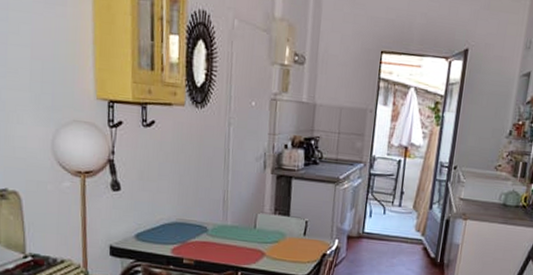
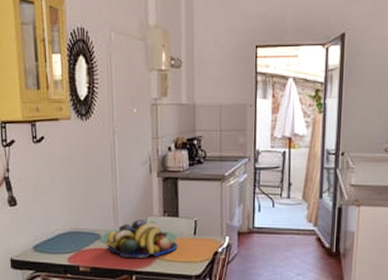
fruit bowl: none [213,215,287,255] -> present [106,219,178,258]

